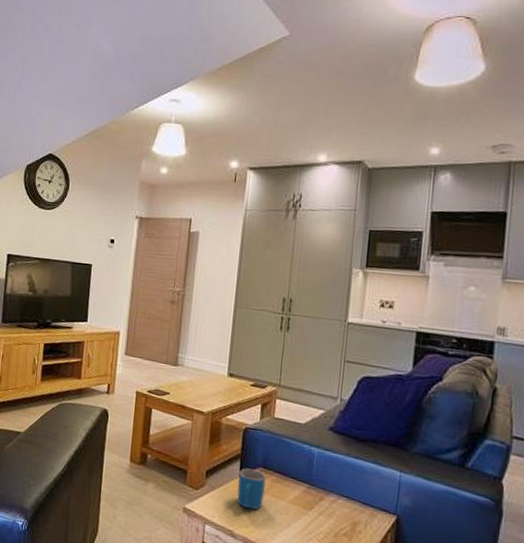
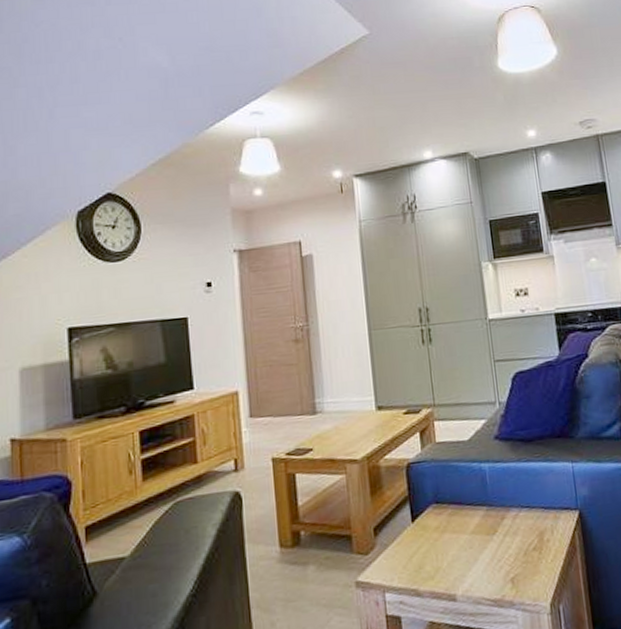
mug: present [237,468,266,510] -> none [411,508,444,557]

